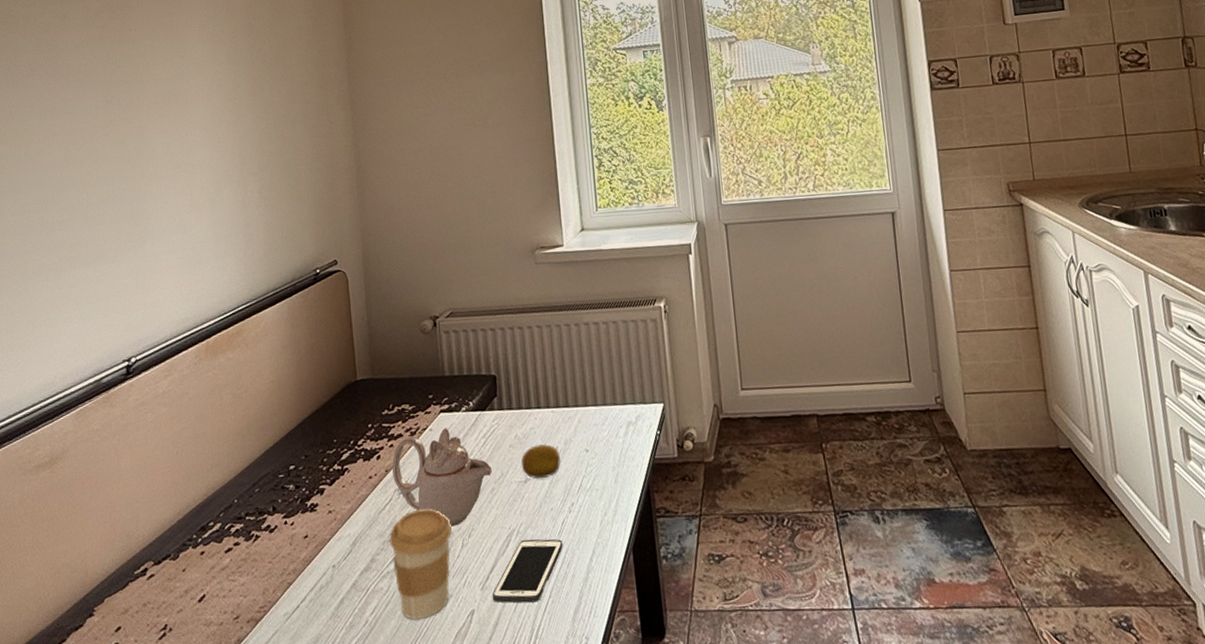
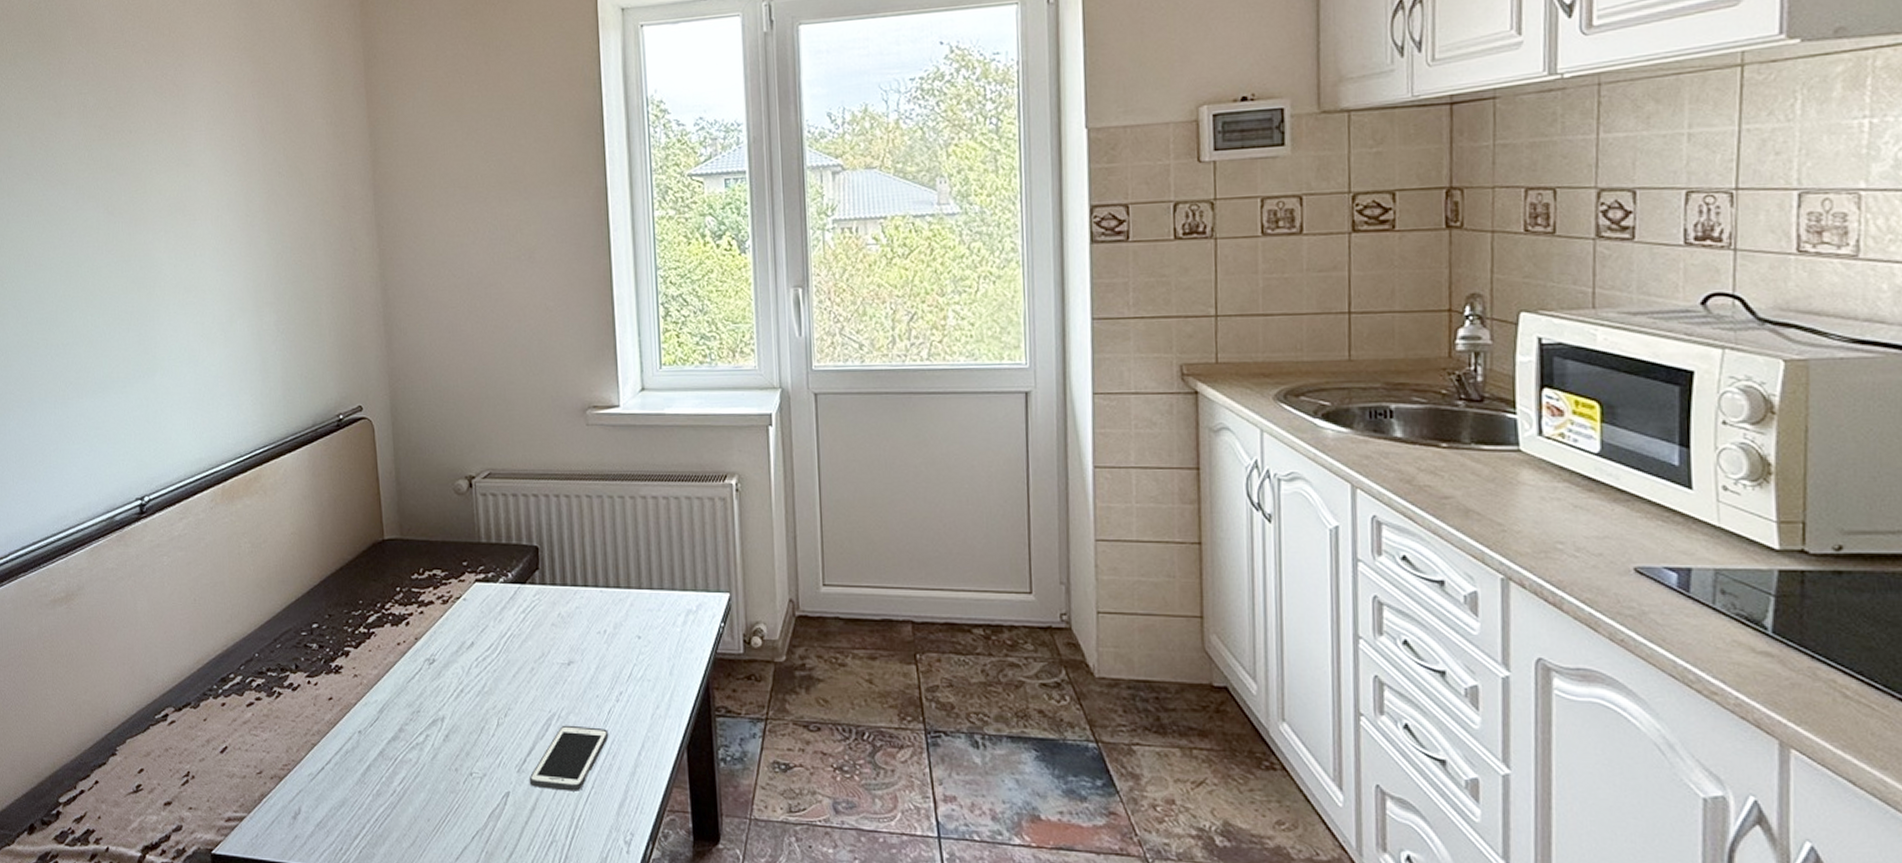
coffee cup: present [389,508,452,621] -> none [419,682,486,796]
teapot: present [392,428,492,528] -> none [422,599,532,705]
fruit: present [520,444,561,479] -> none [564,626,609,663]

